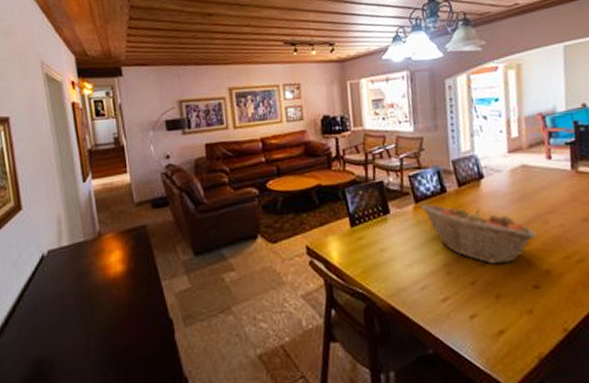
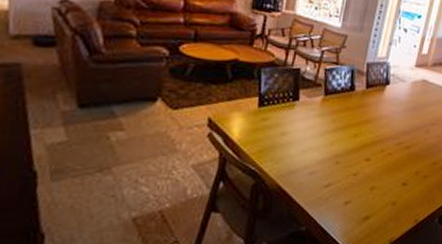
fruit basket: present [421,204,537,265] -> none [329,98,417,162]

